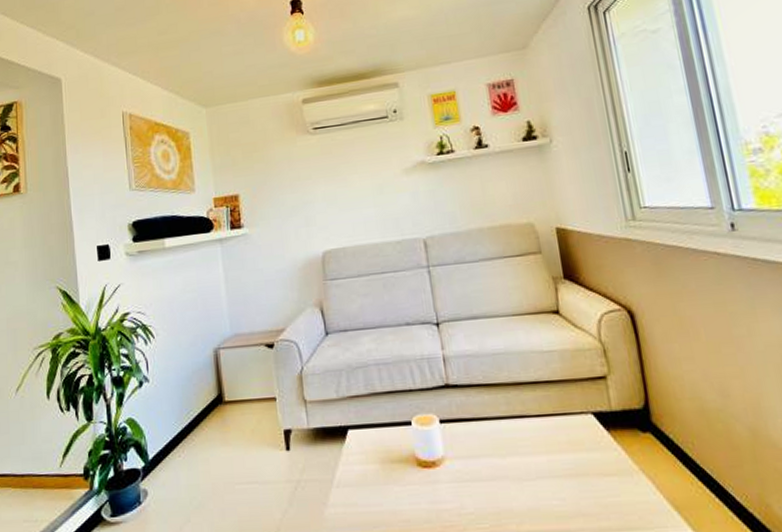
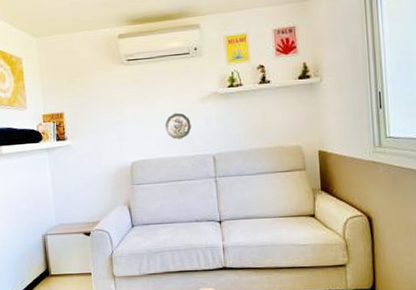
decorative plate: none [361,188,395,221] -> present [164,112,191,139]

